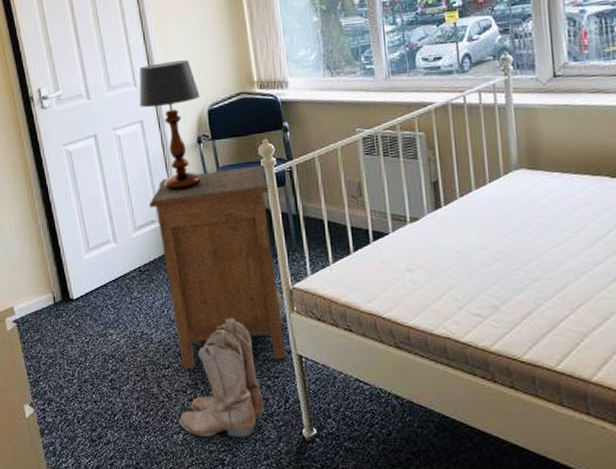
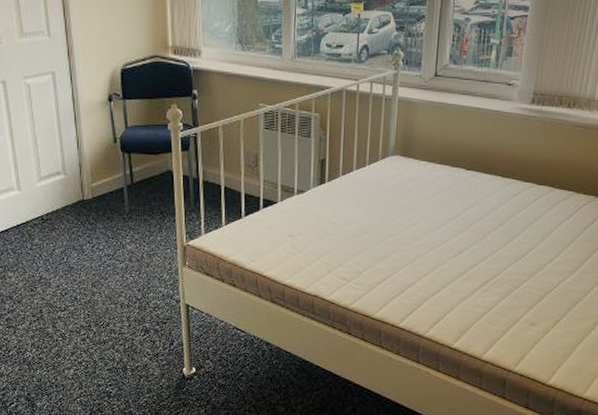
table lamp: present [139,60,201,192] -> none [52,15,114,146]
nightstand: present [149,165,287,370] -> none [55,129,176,313]
boots: present [178,318,264,438] -> none [70,268,151,374]

